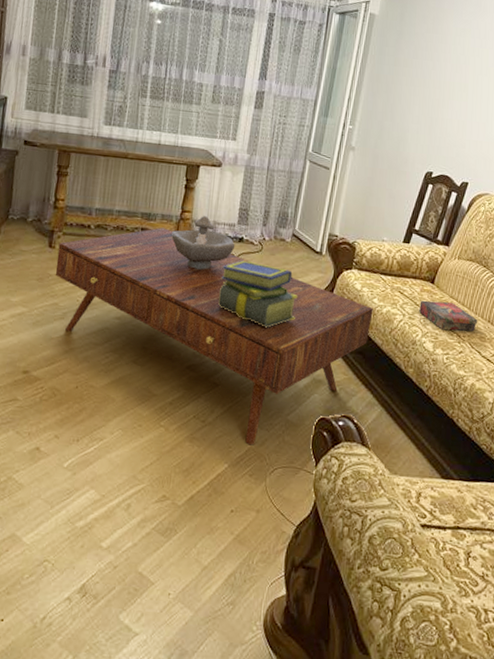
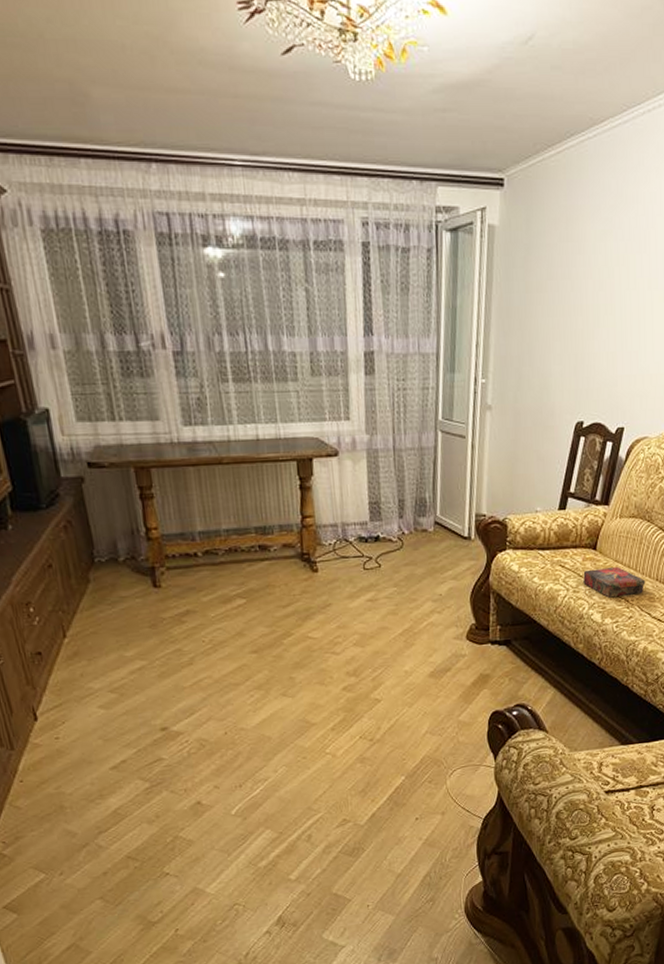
coffee table: present [55,227,373,446] -> none [164,541,535,754]
decorative bowl: present [171,216,235,270] -> none [295,518,372,582]
stack of books: present [218,260,298,328] -> none [360,561,452,631]

